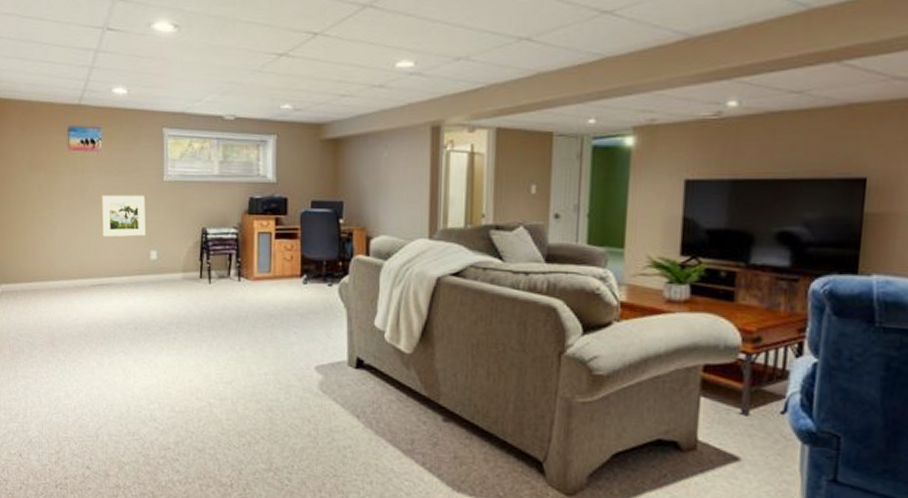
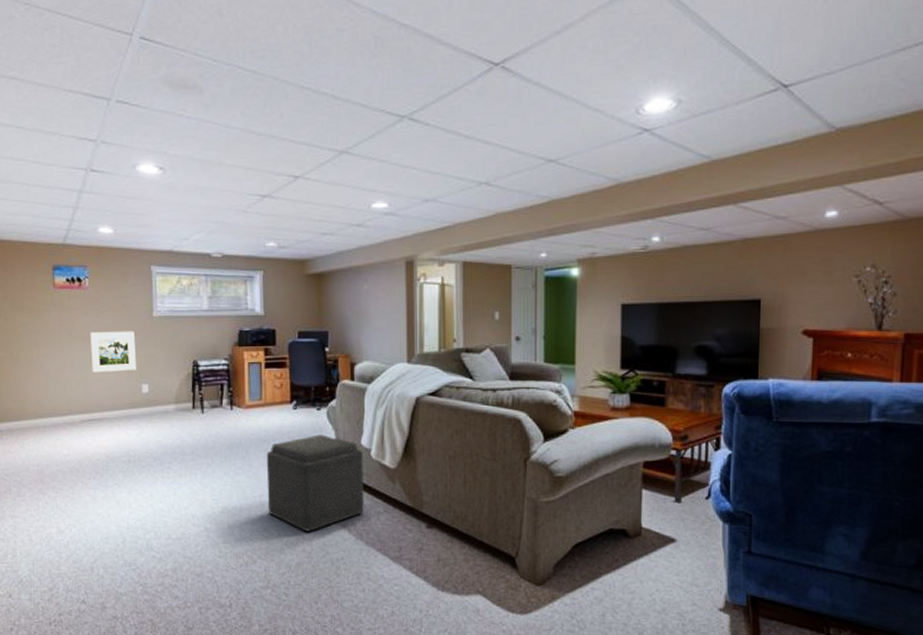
ottoman: none [273,312,376,415] -> present [266,434,364,532]

